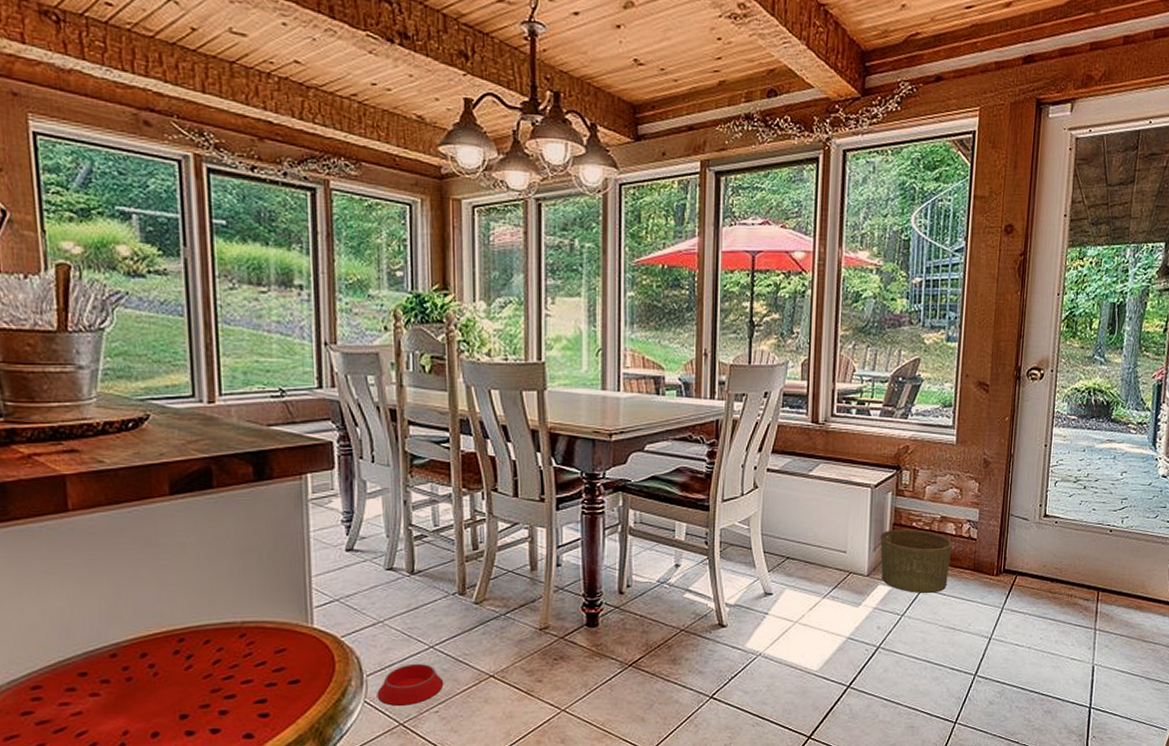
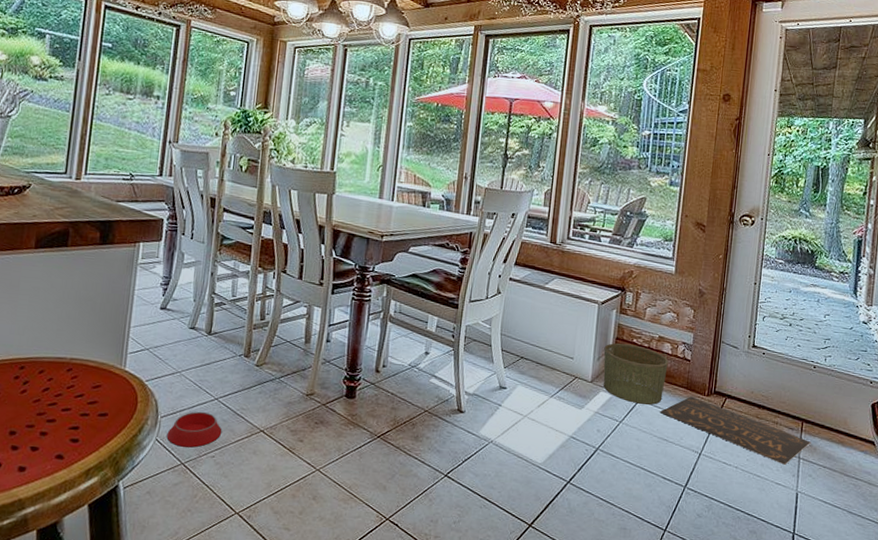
doormat: none [945,578,1108,639] -> present [660,396,811,465]

